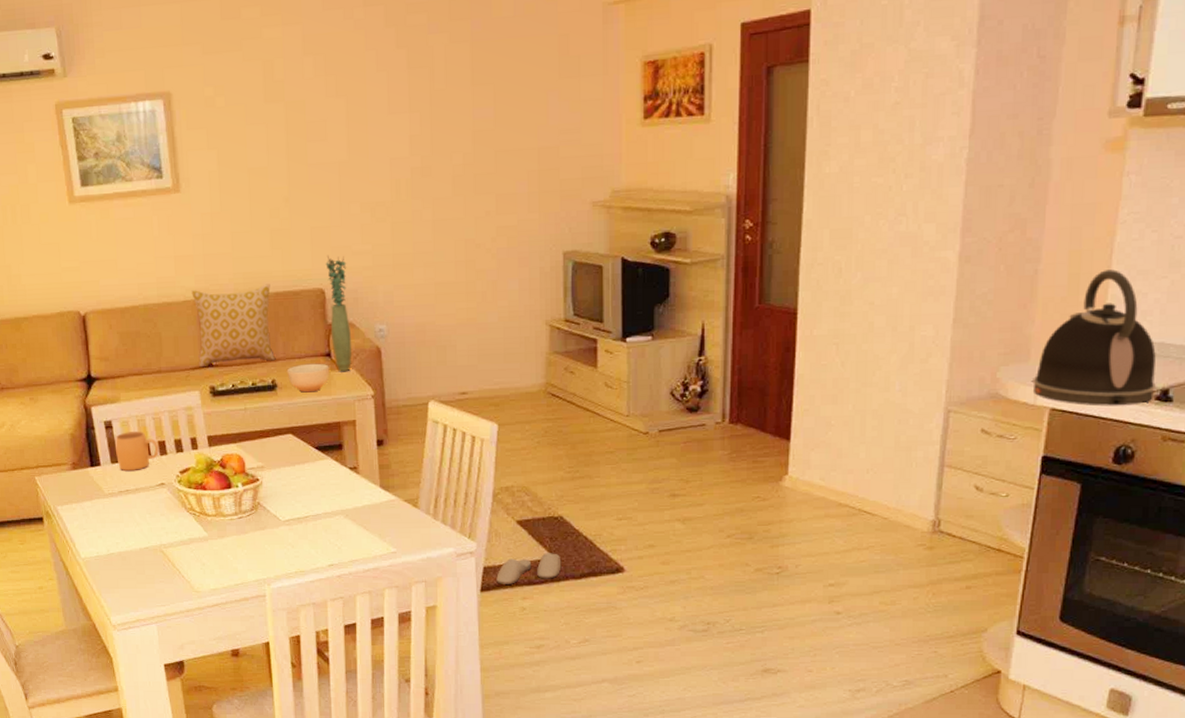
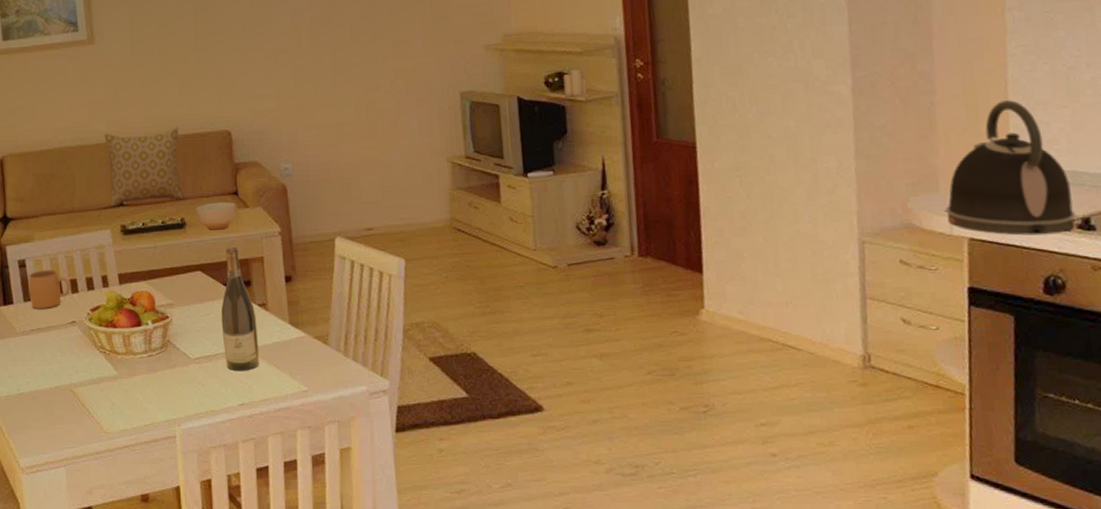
wine bottle: none [311,409,350,532] -> present [221,246,259,370]
vase: present [325,254,352,372] -> none [231,98,259,210]
slippers: present [496,553,562,584] -> none [411,391,478,425]
candle: none [670,227,695,261] -> present [563,67,589,99]

